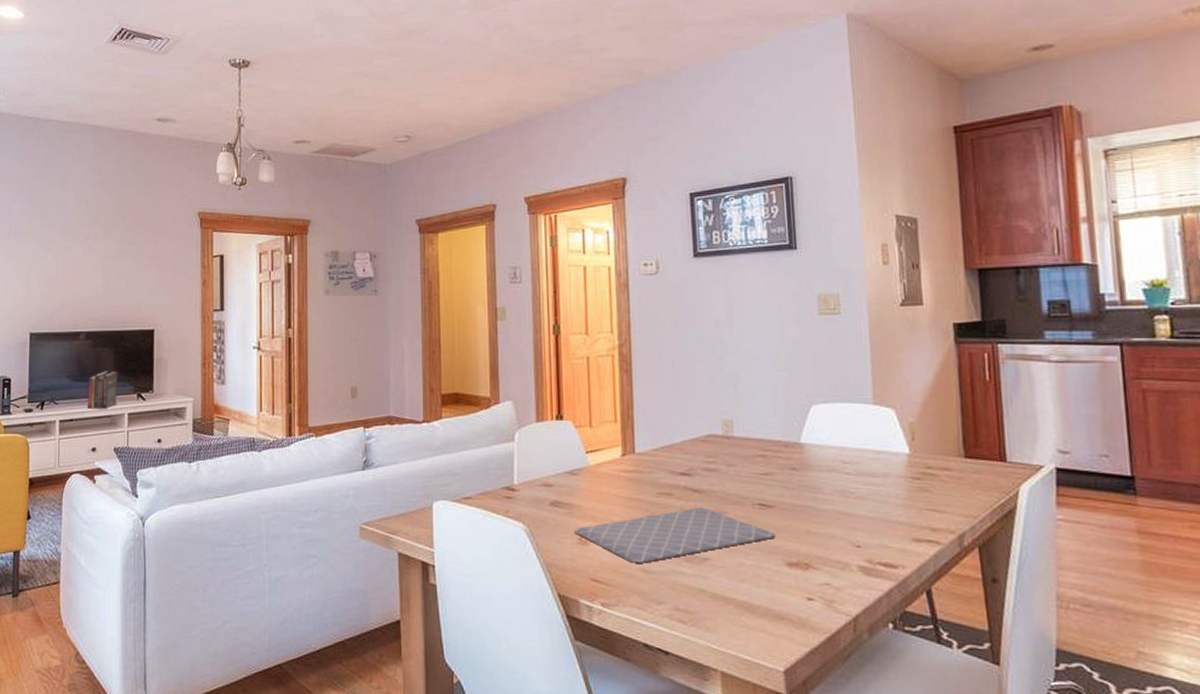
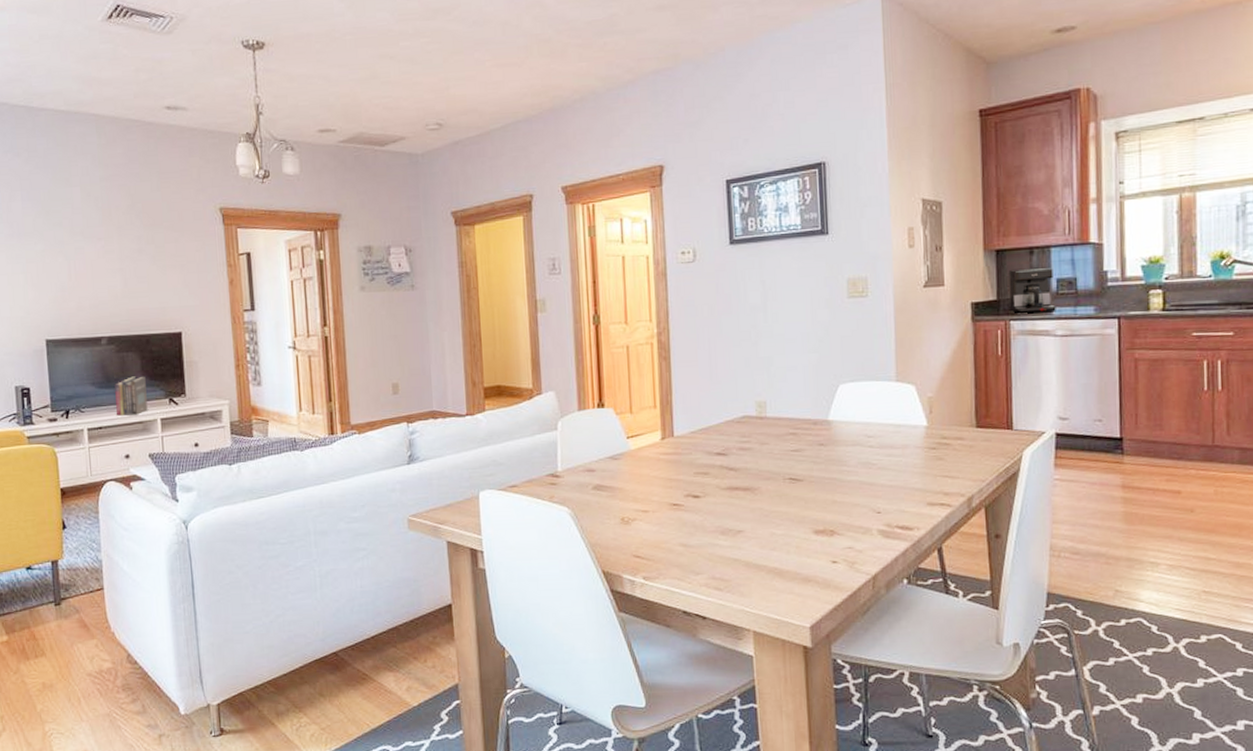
placemat: present [575,508,776,563] -> none [617,485,805,539]
coffee maker: none [993,288,1049,337] -> present [1008,267,1056,314]

